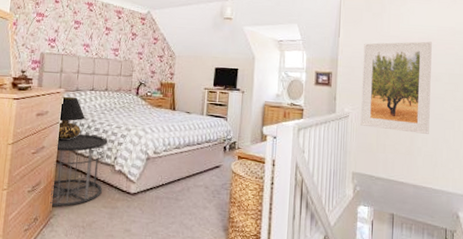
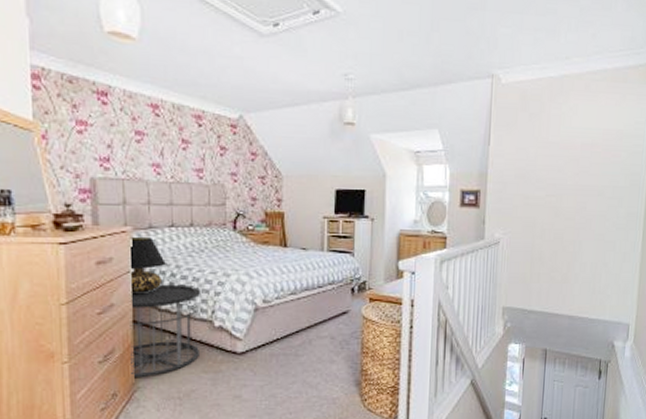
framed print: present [360,41,432,134] -> none [513,148,596,258]

